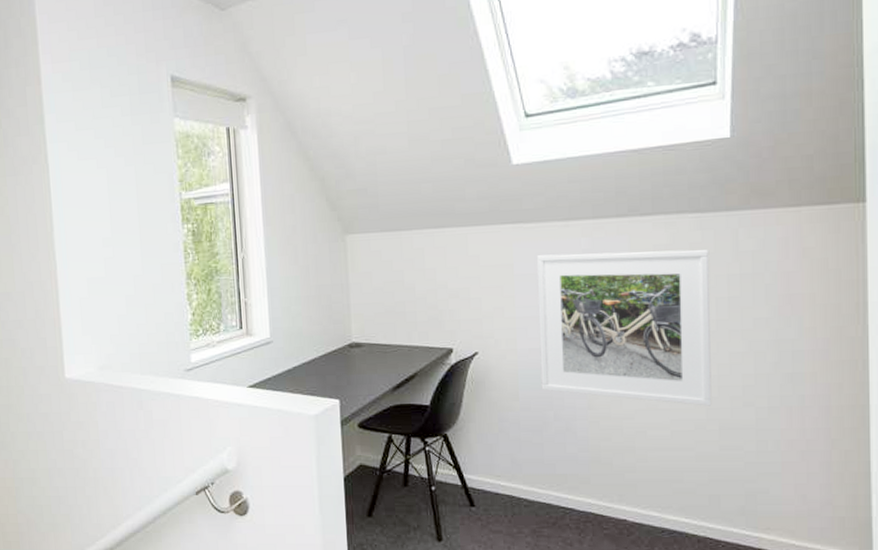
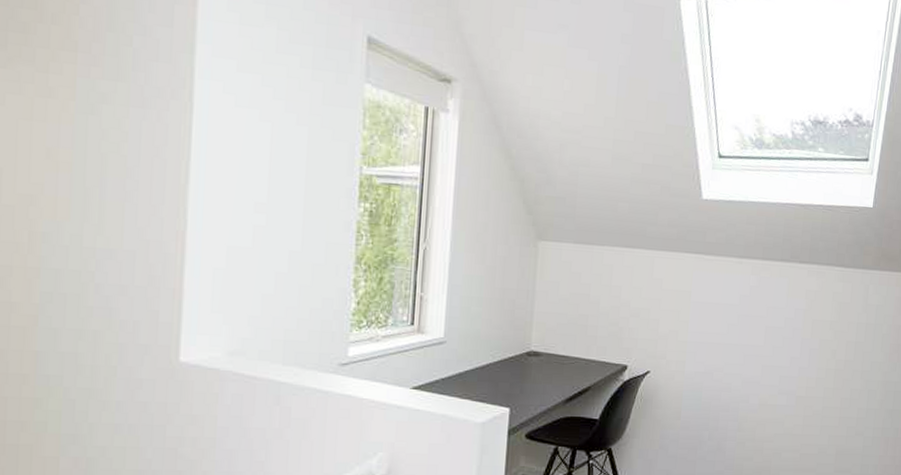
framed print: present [536,249,712,406] -> none [701,286,847,434]

